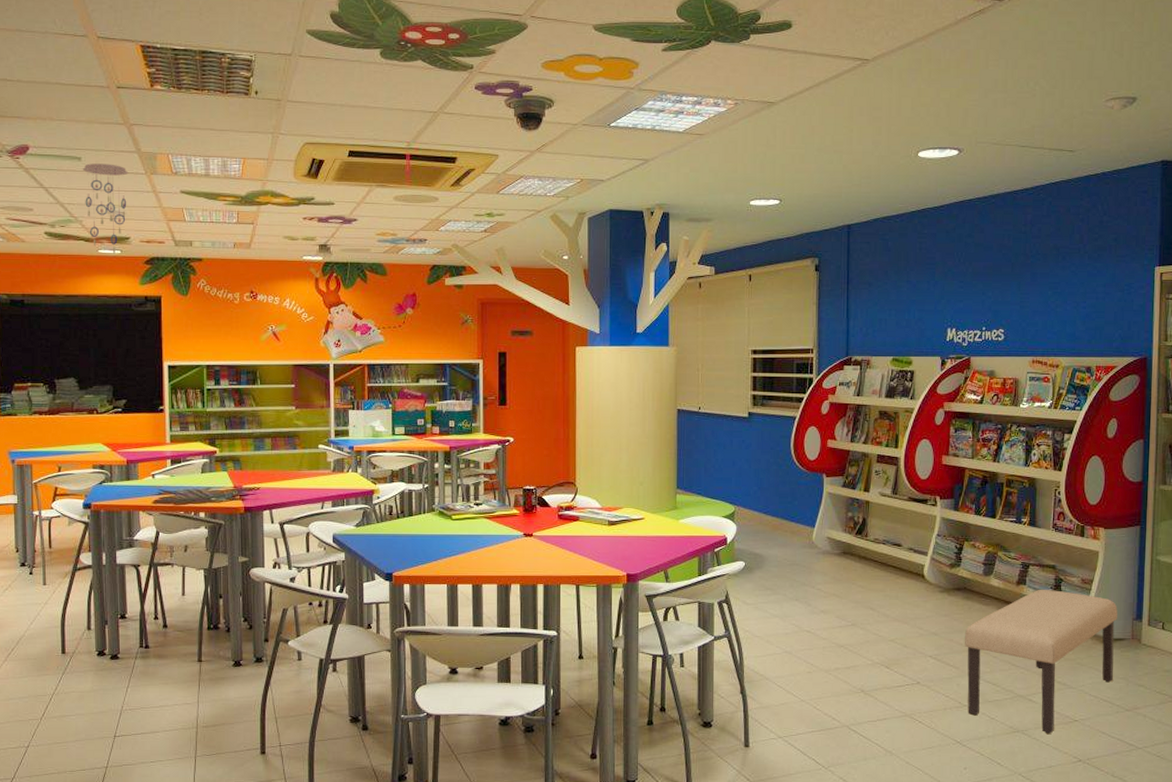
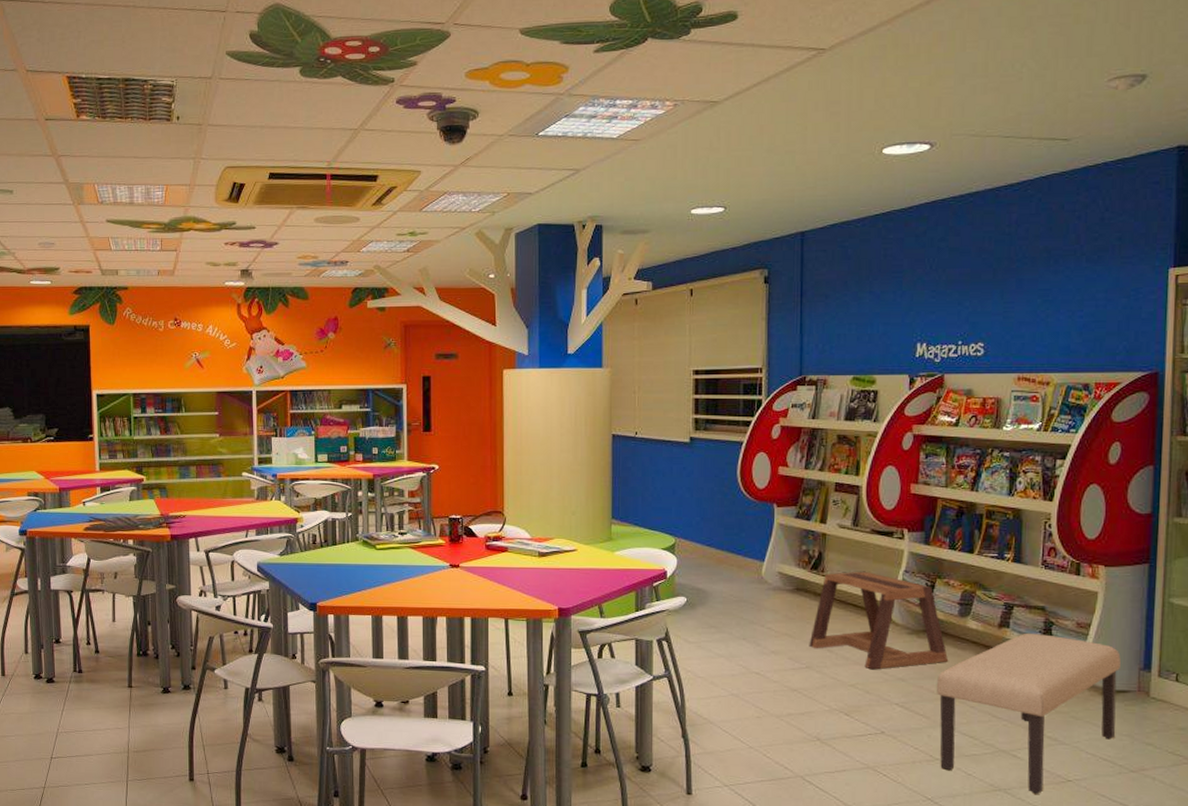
ceiling mobile: present [82,163,129,254] -> none [14,195,58,285]
stool: none [854,535,974,626] -> present [809,571,948,670]

